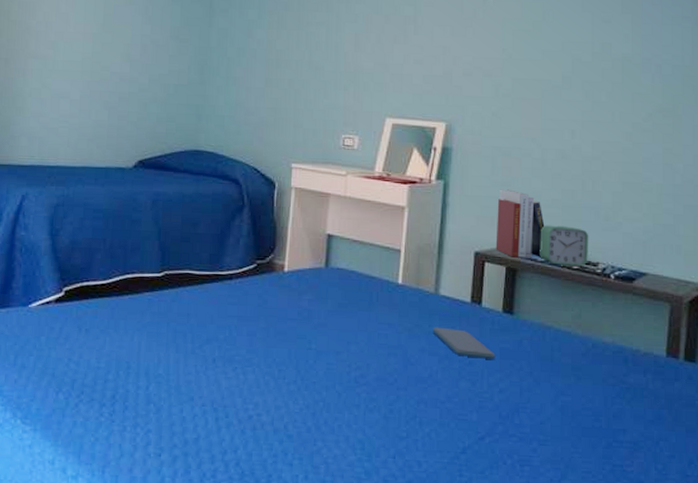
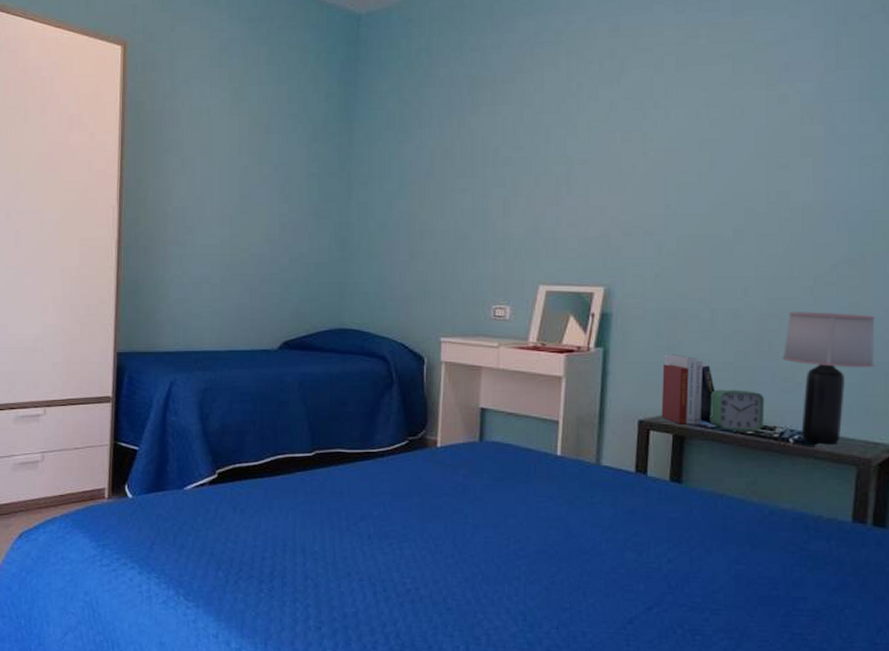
smartphone: present [432,327,496,359] -> none [594,498,663,529]
table lamp: none [604,155,686,282] -> present [782,312,875,445]

